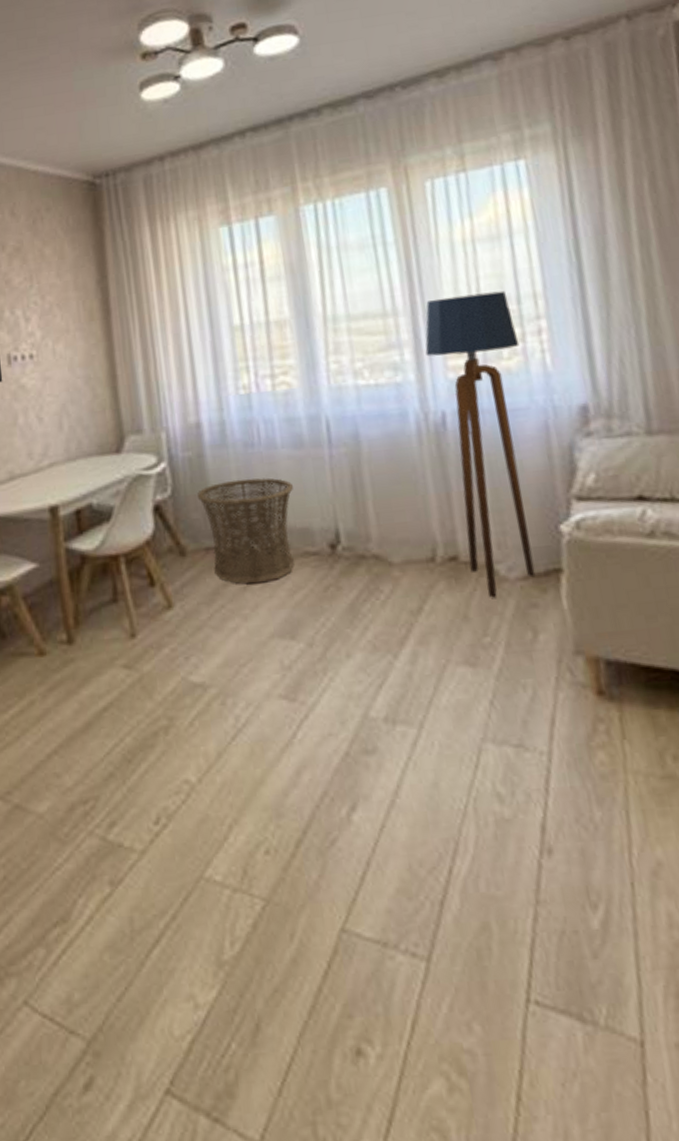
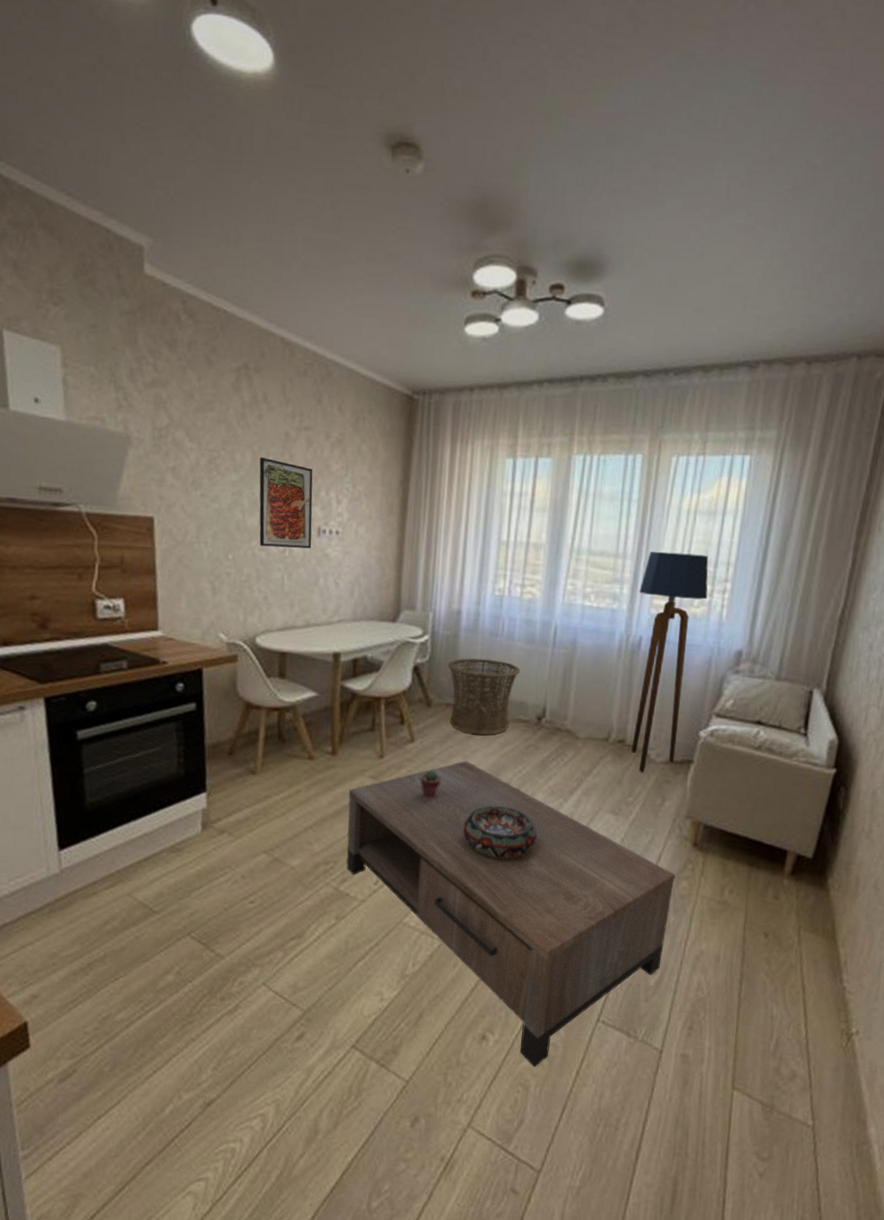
coffee table: none [97,622,601,1095] -> present [346,761,675,1067]
potted succulent: none [189,642,219,685] -> present [420,769,441,798]
decorative bowl: none [261,679,368,758] -> present [463,806,537,859]

